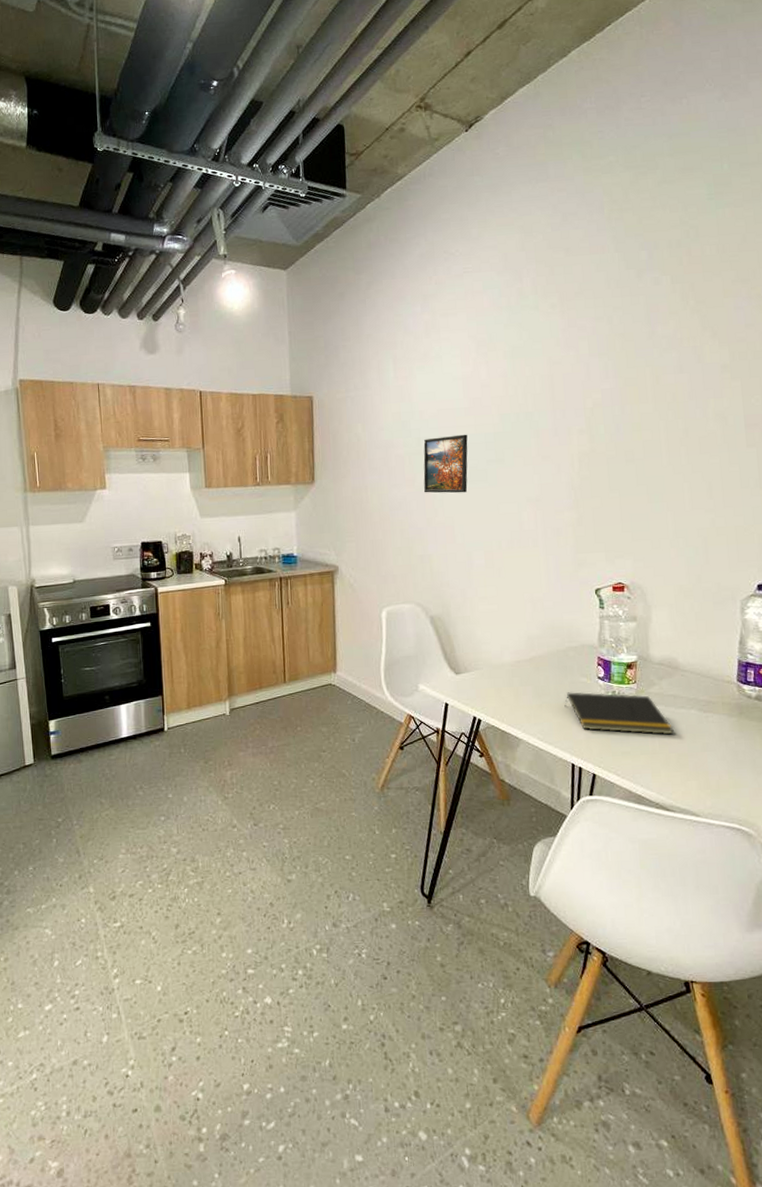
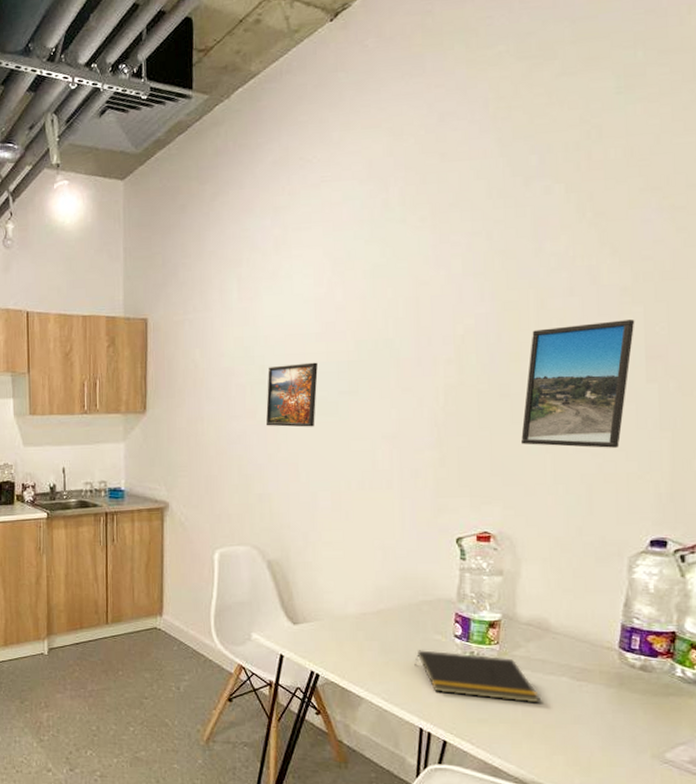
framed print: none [646,393,735,505] -> present [521,320,635,448]

